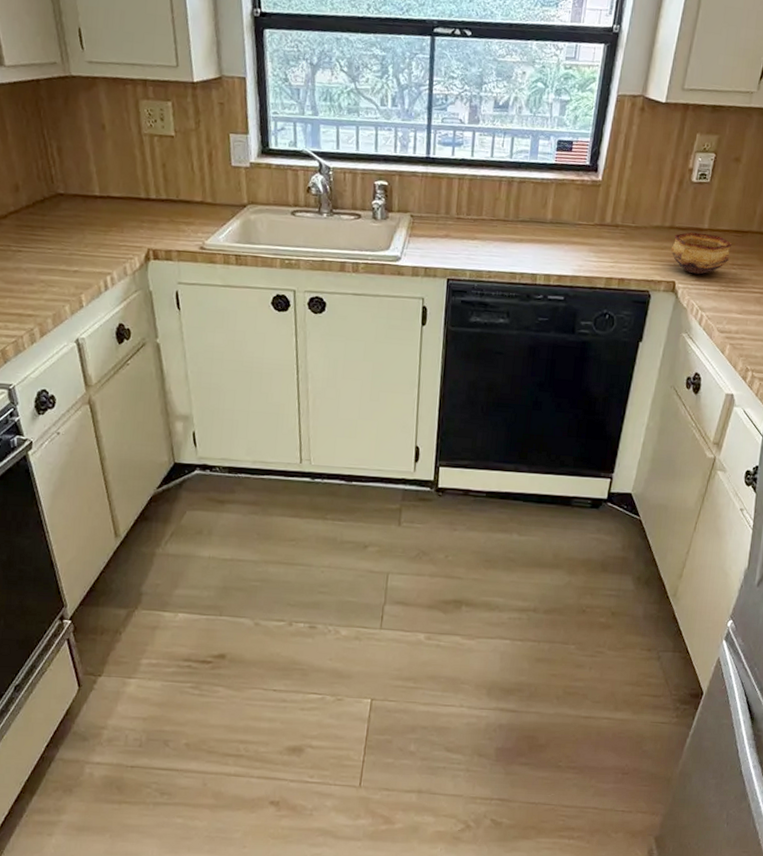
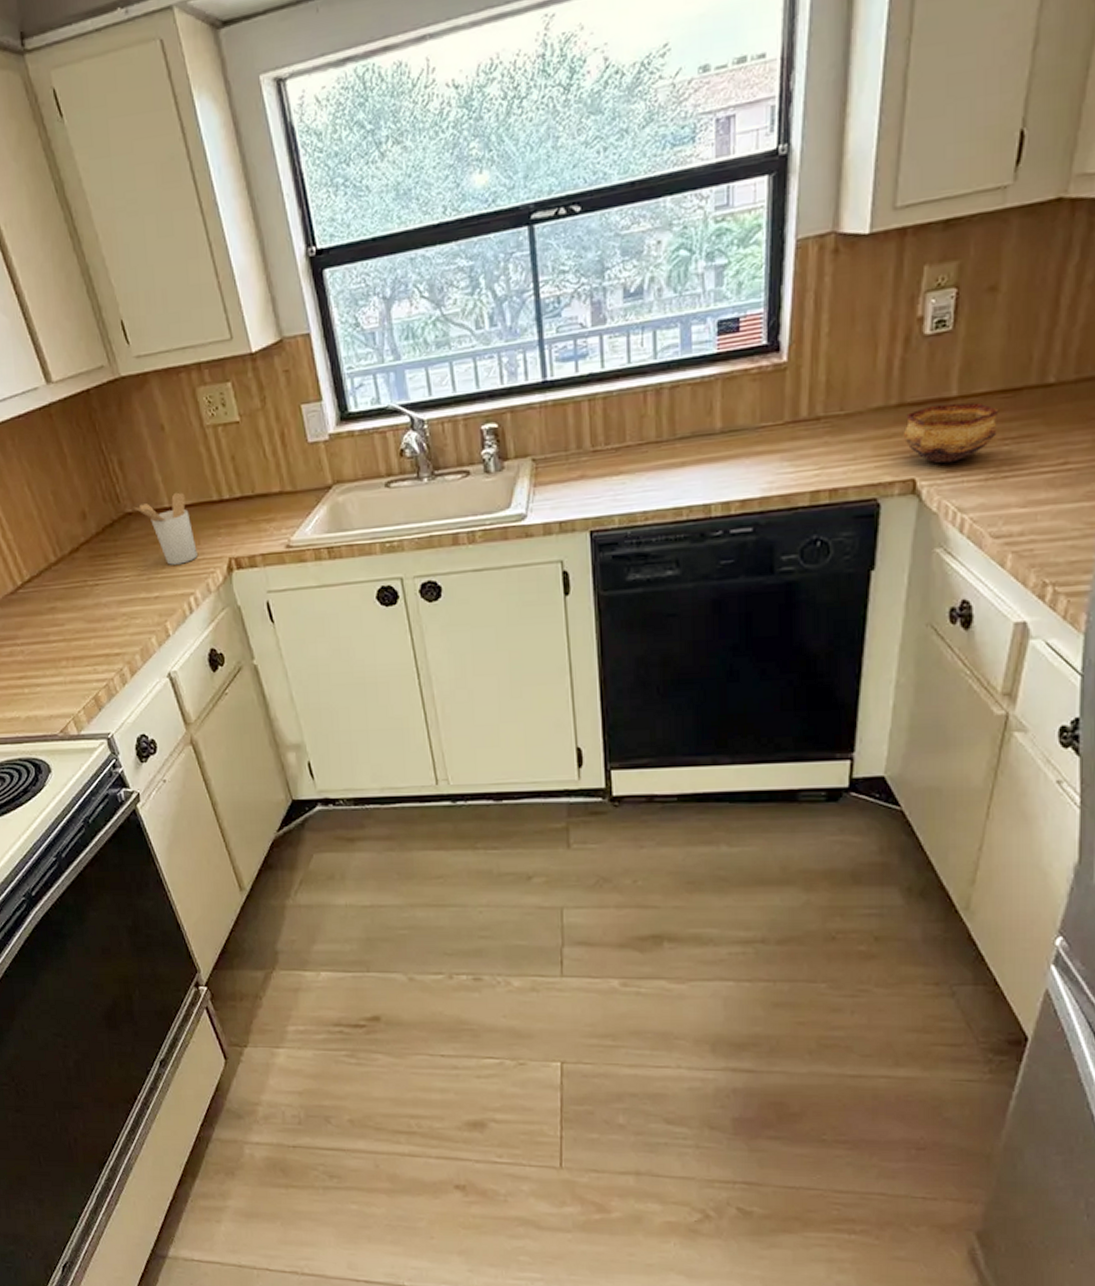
utensil holder: none [65,184,120,247] -> present [133,492,198,565]

